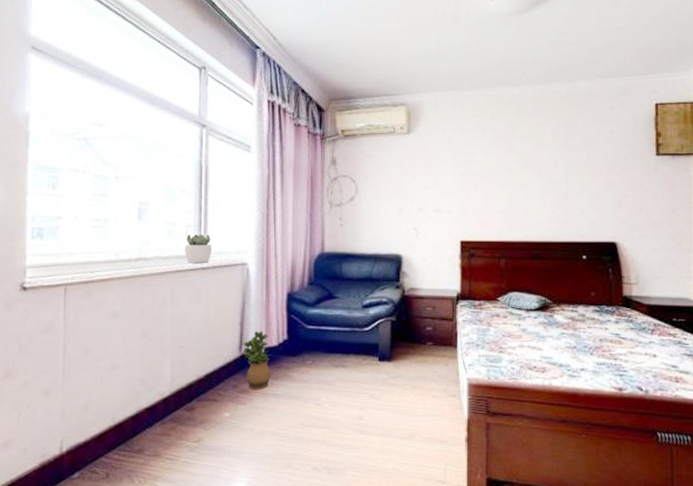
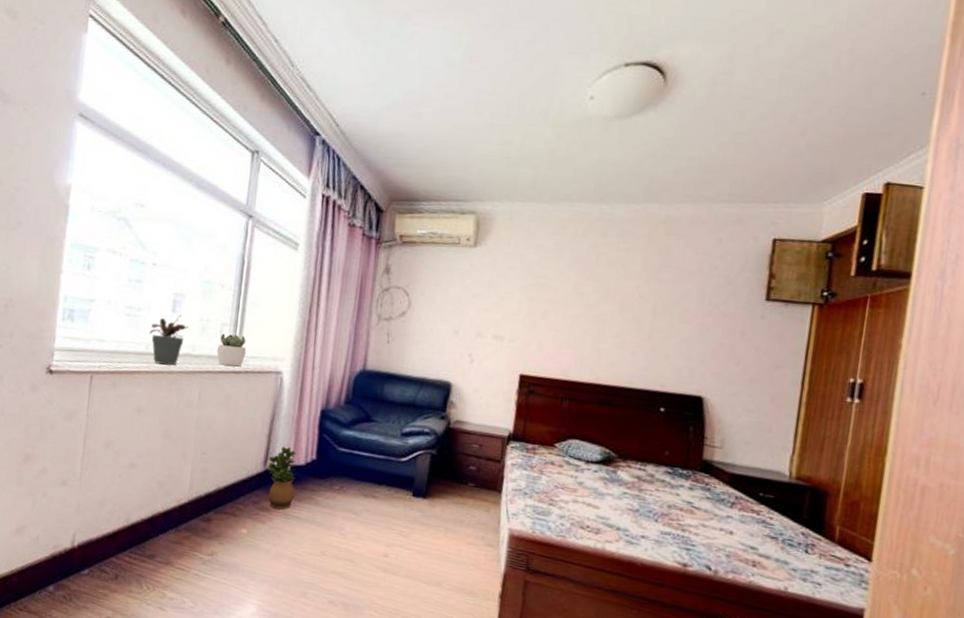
potted plant: none [118,221,155,269] -> present [150,315,188,365]

